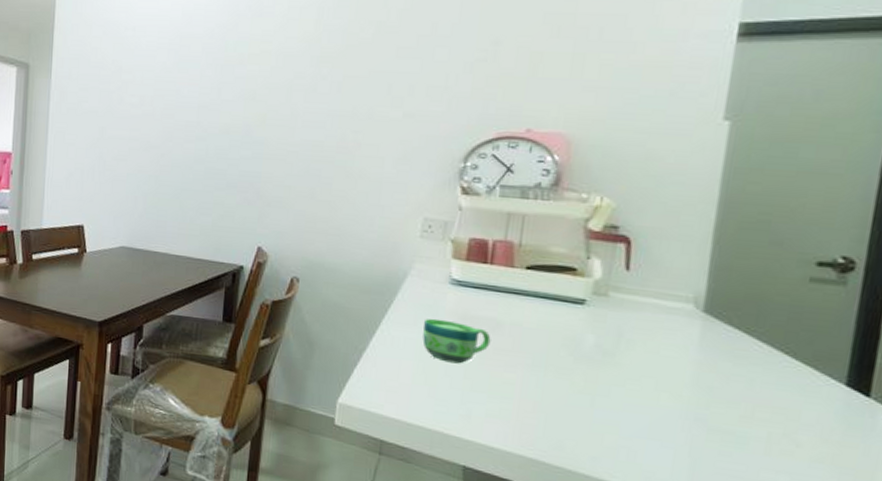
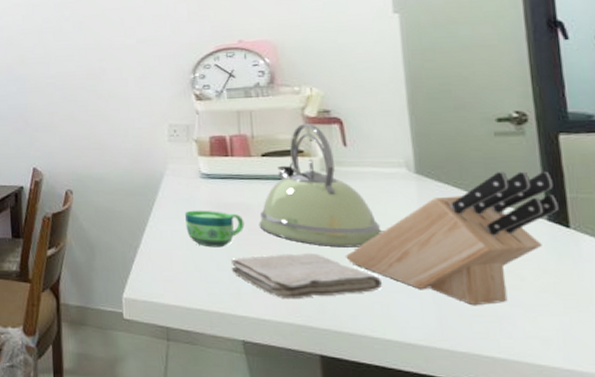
washcloth: none [465,377,636,435] -> present [231,253,383,300]
kettle: none [507,238,648,386] -> present [258,124,382,248]
knife block: none [600,323,867,467] -> present [346,171,560,306]

